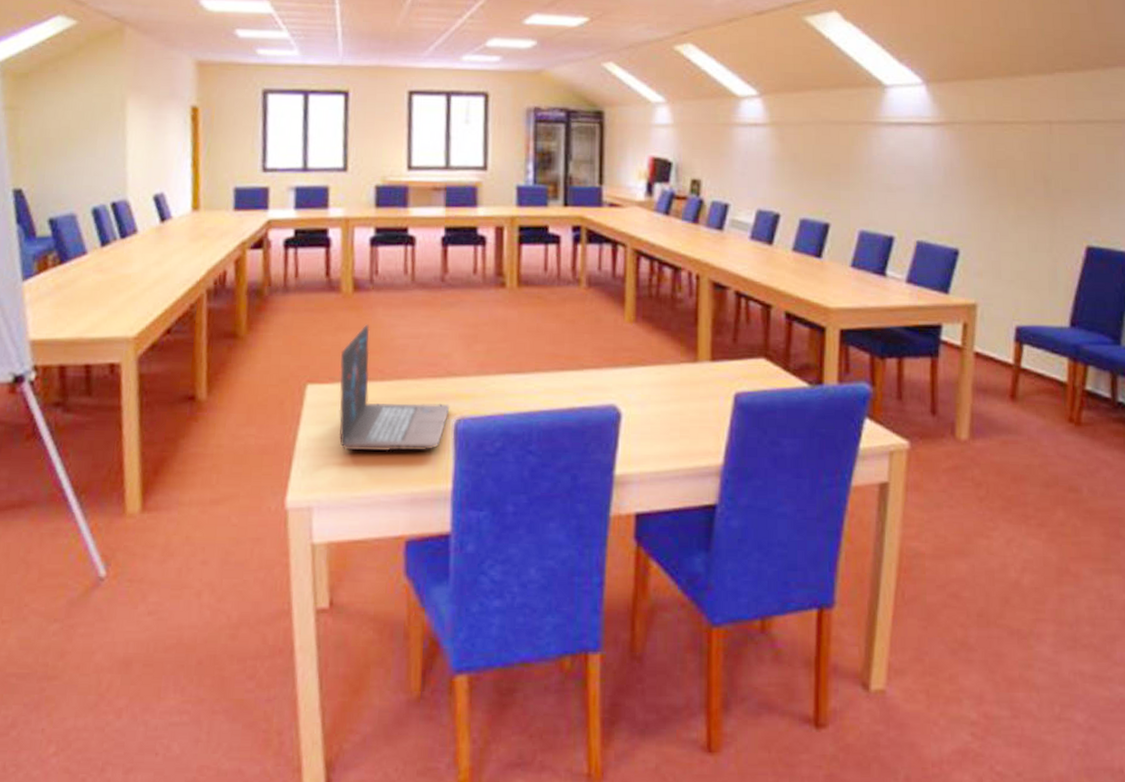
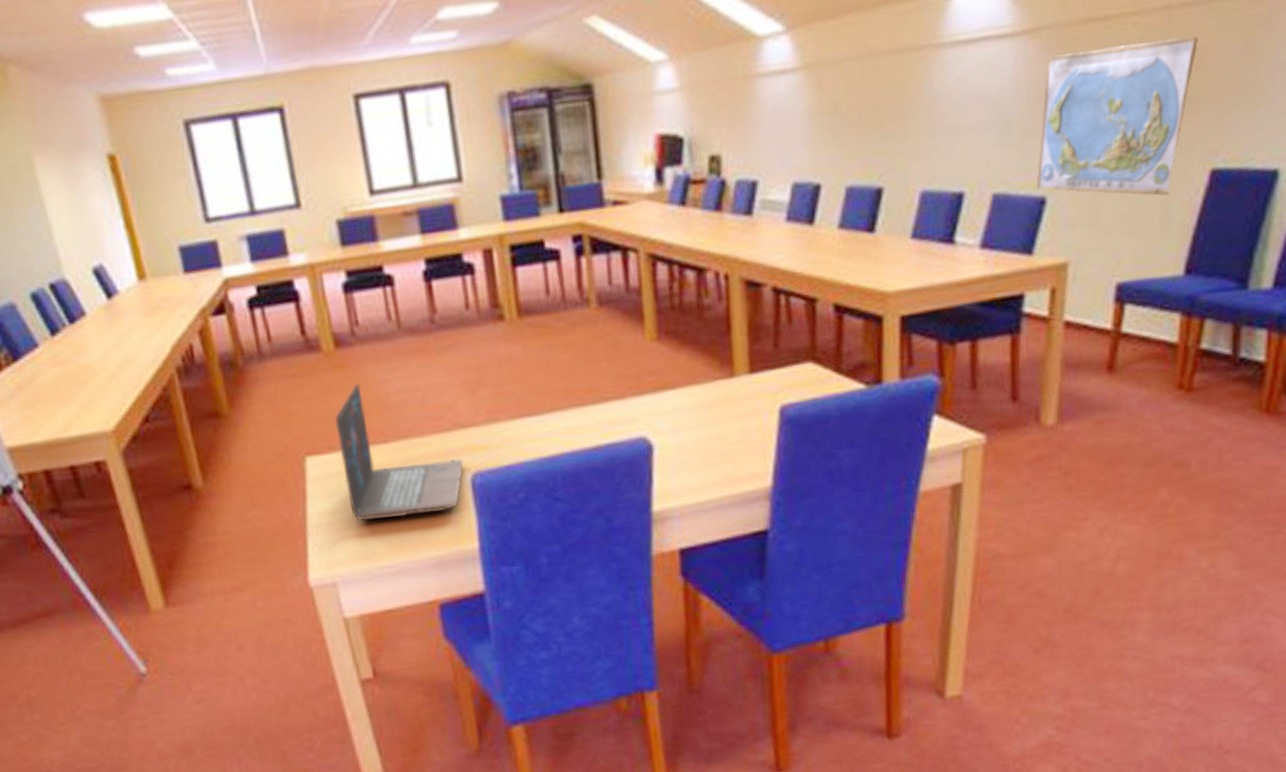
world map: none [951,143,1073,261] -> present [1036,36,1200,196]

